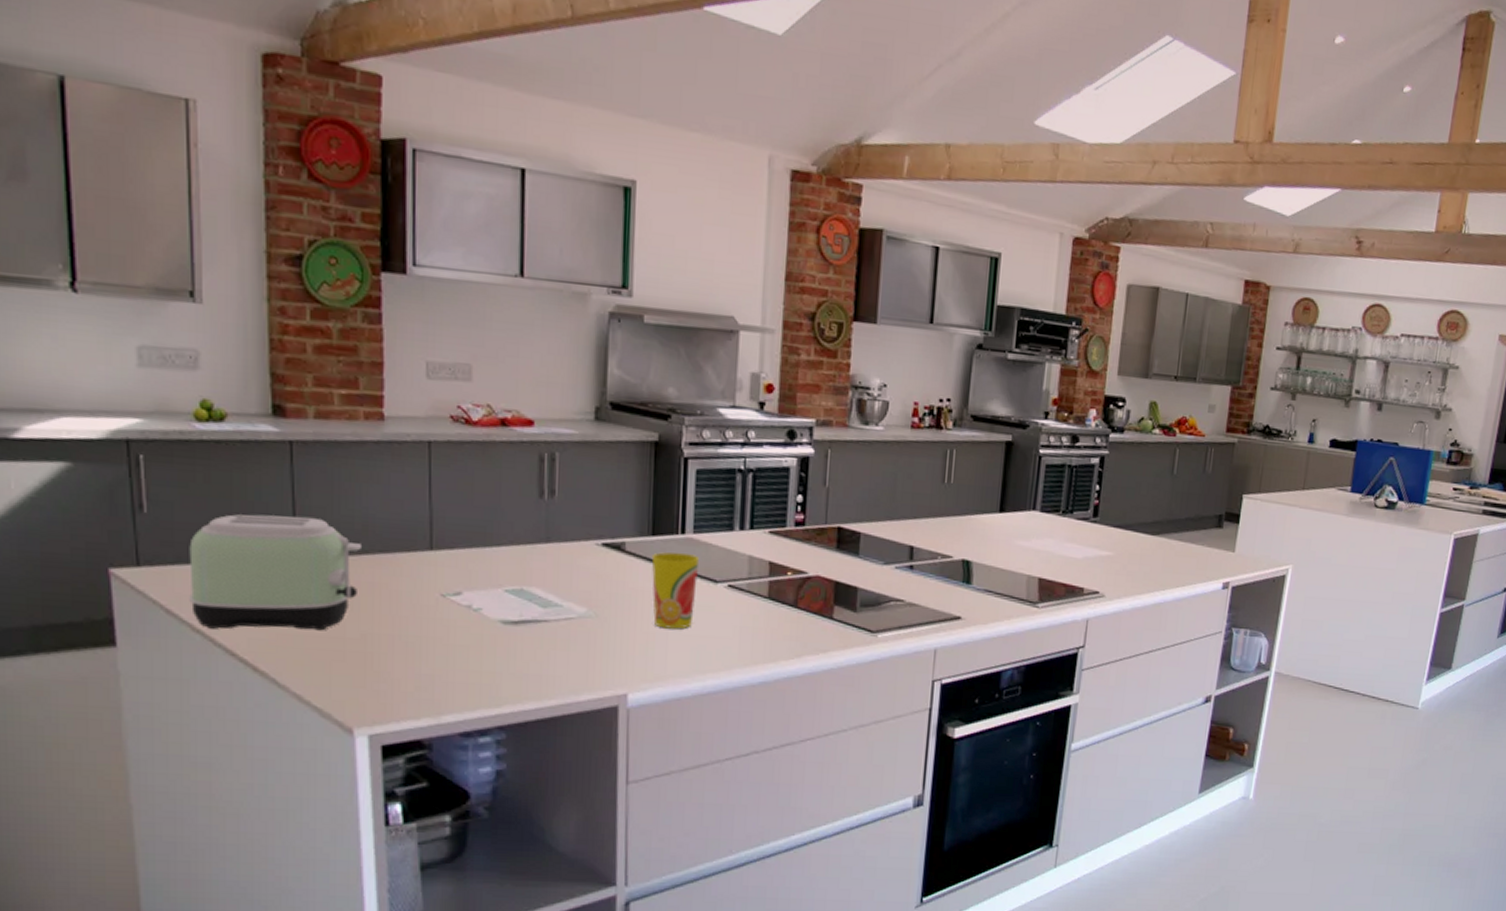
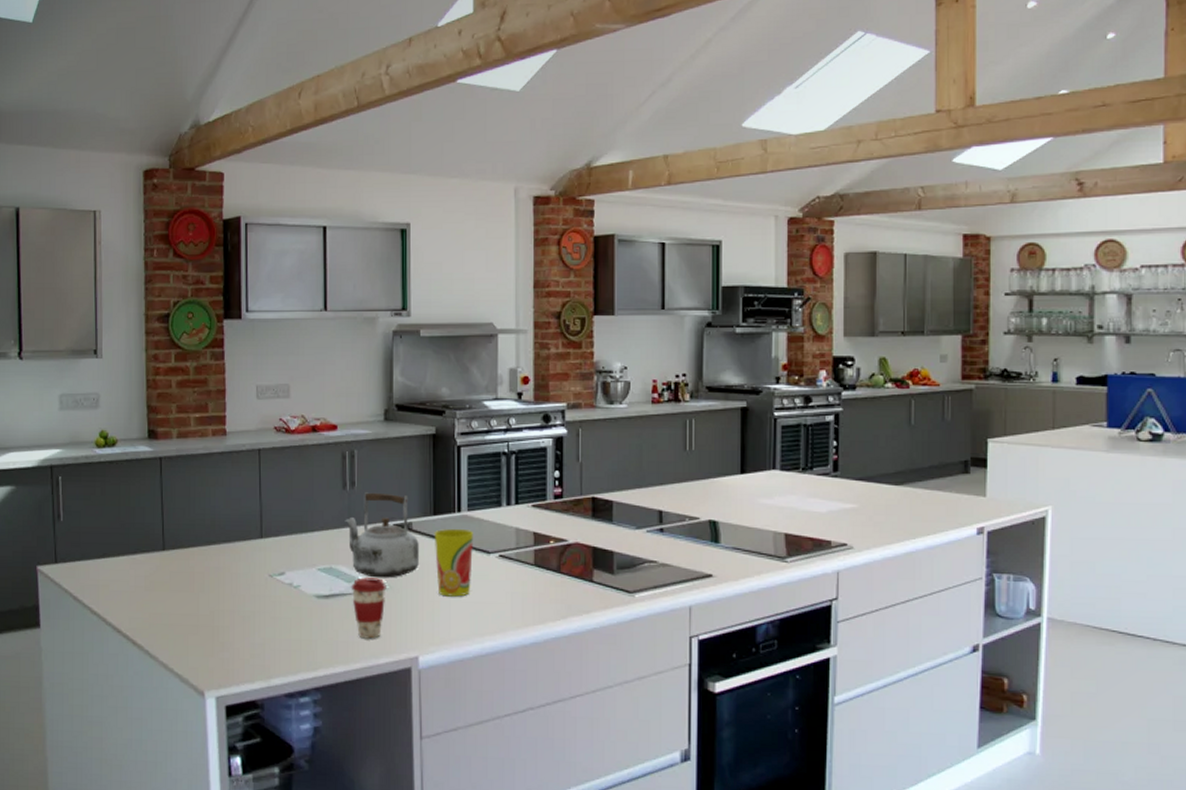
toaster: present [189,514,361,631] -> none [90,516,210,611]
kettle: none [541,502,633,605] -> present [345,491,419,578]
coffee cup: none [546,603,591,673] -> present [351,578,386,639]

